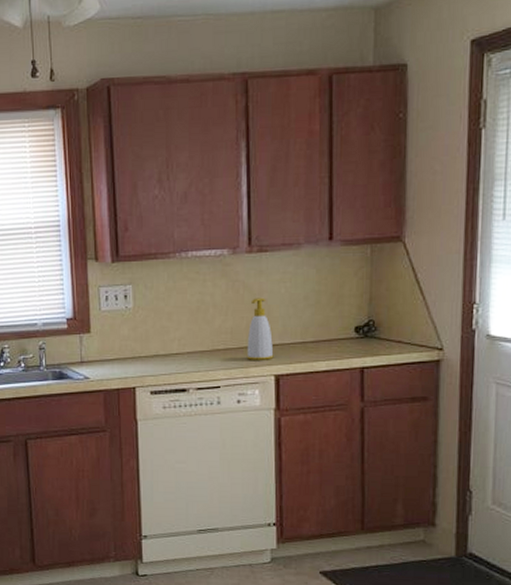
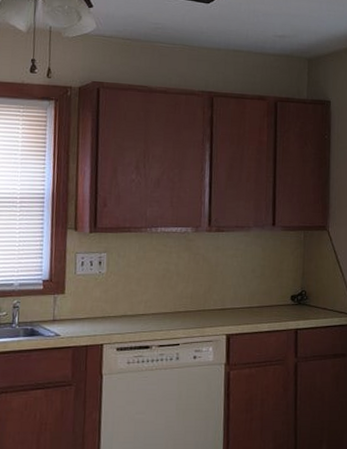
soap bottle: present [246,298,274,360] -> none [203,269,226,322]

